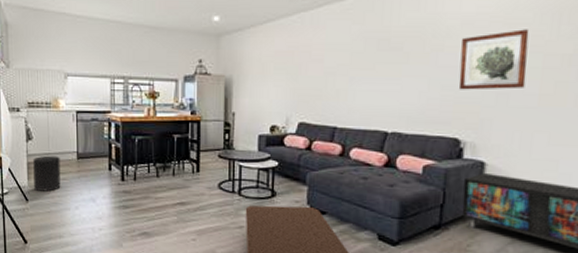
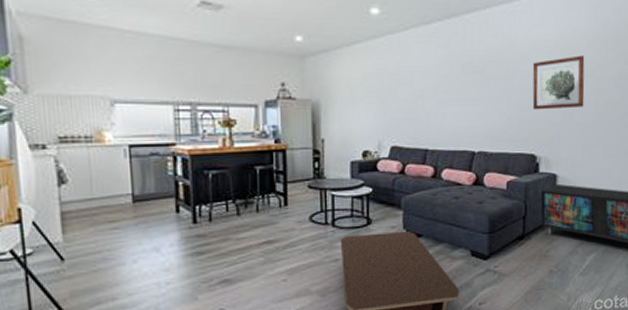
trash can: present [33,155,61,192] -> none [69,201,111,247]

